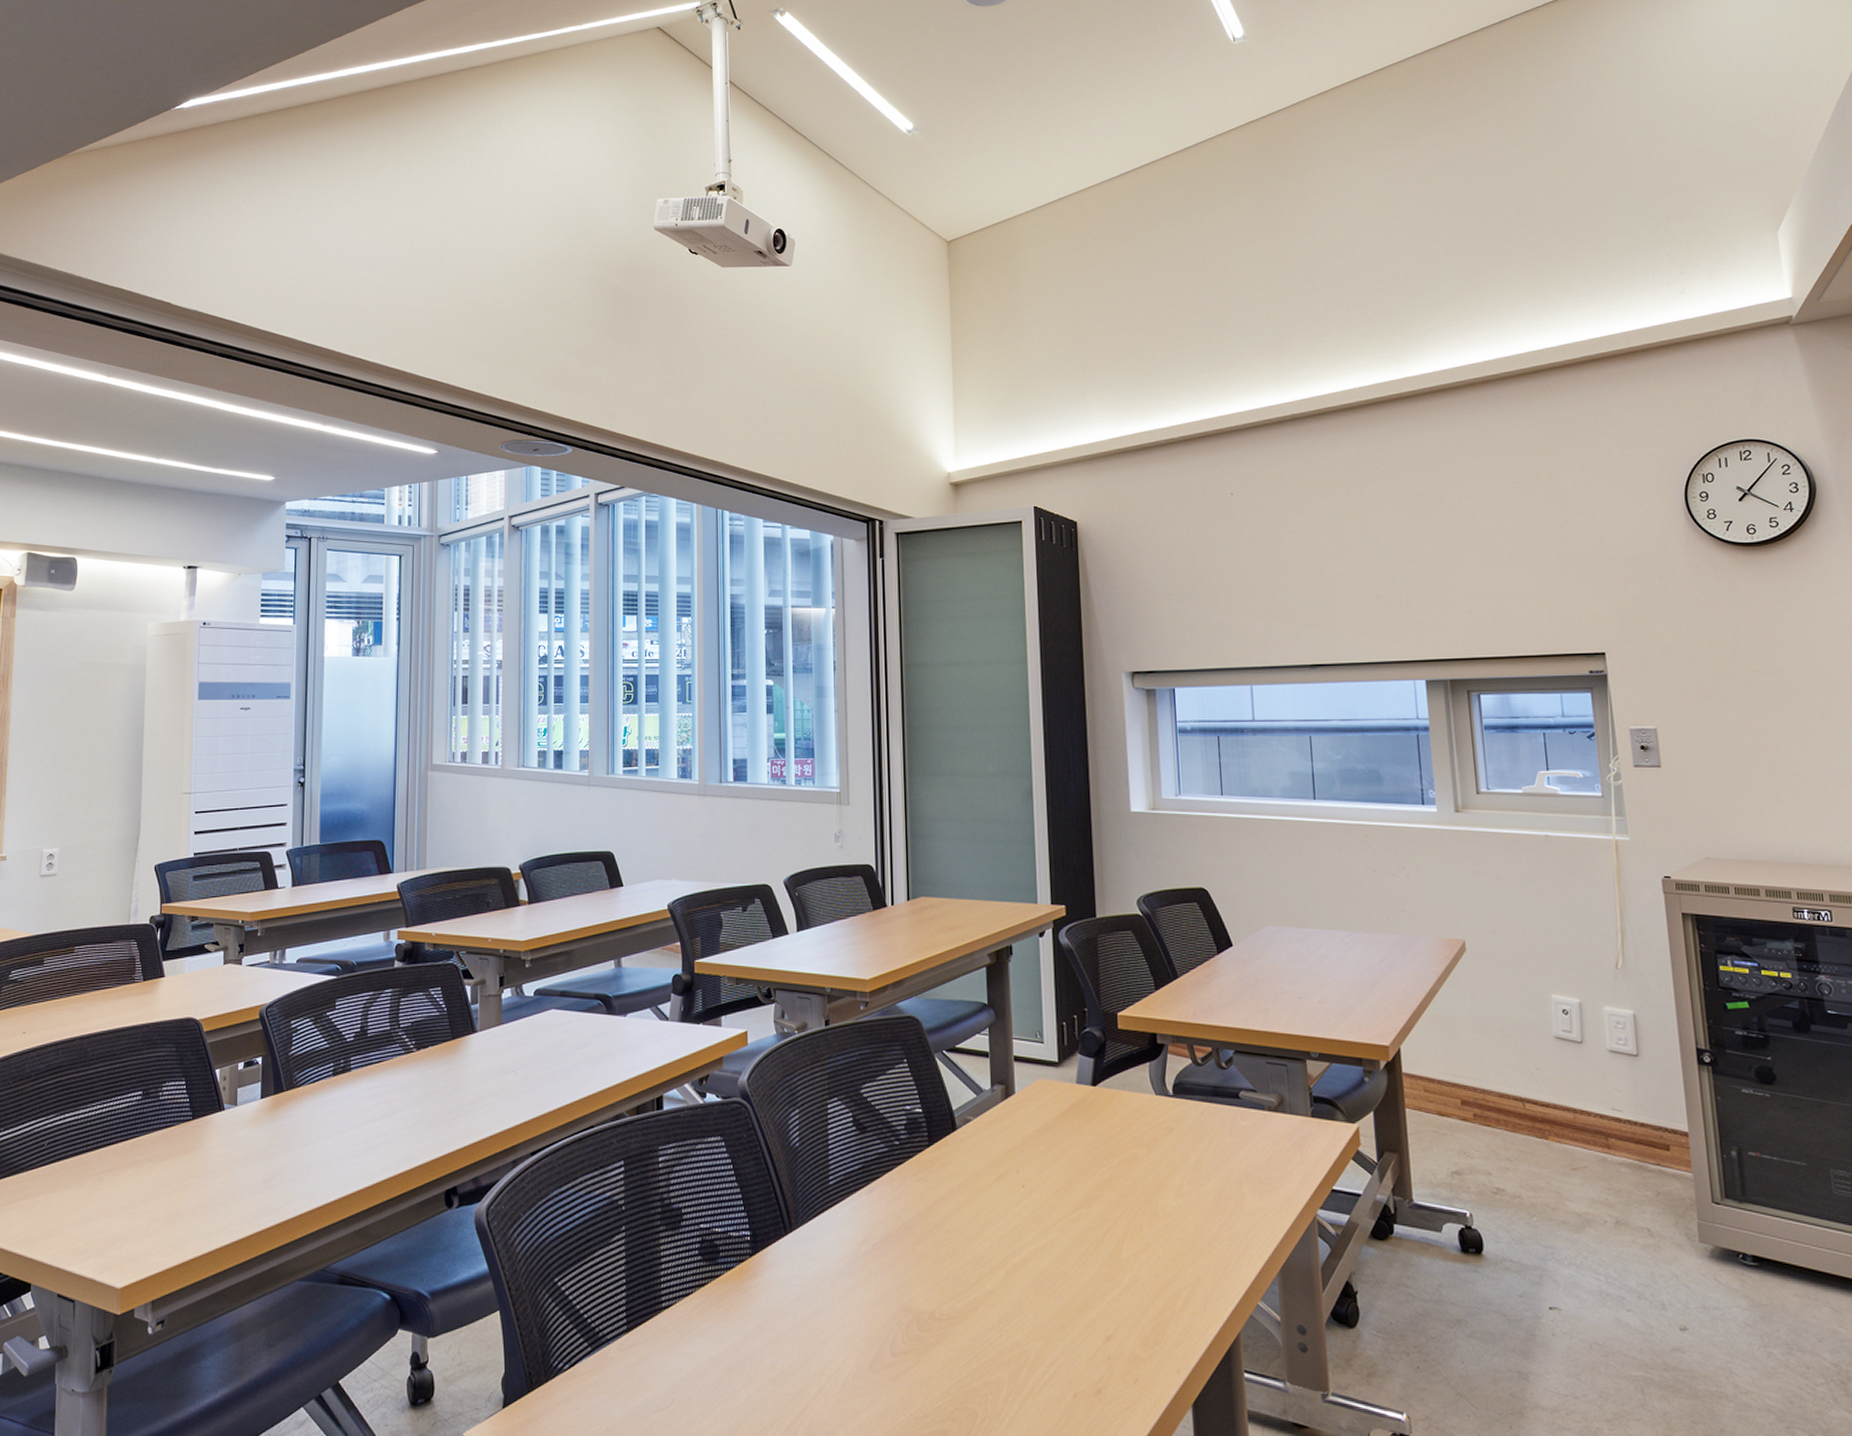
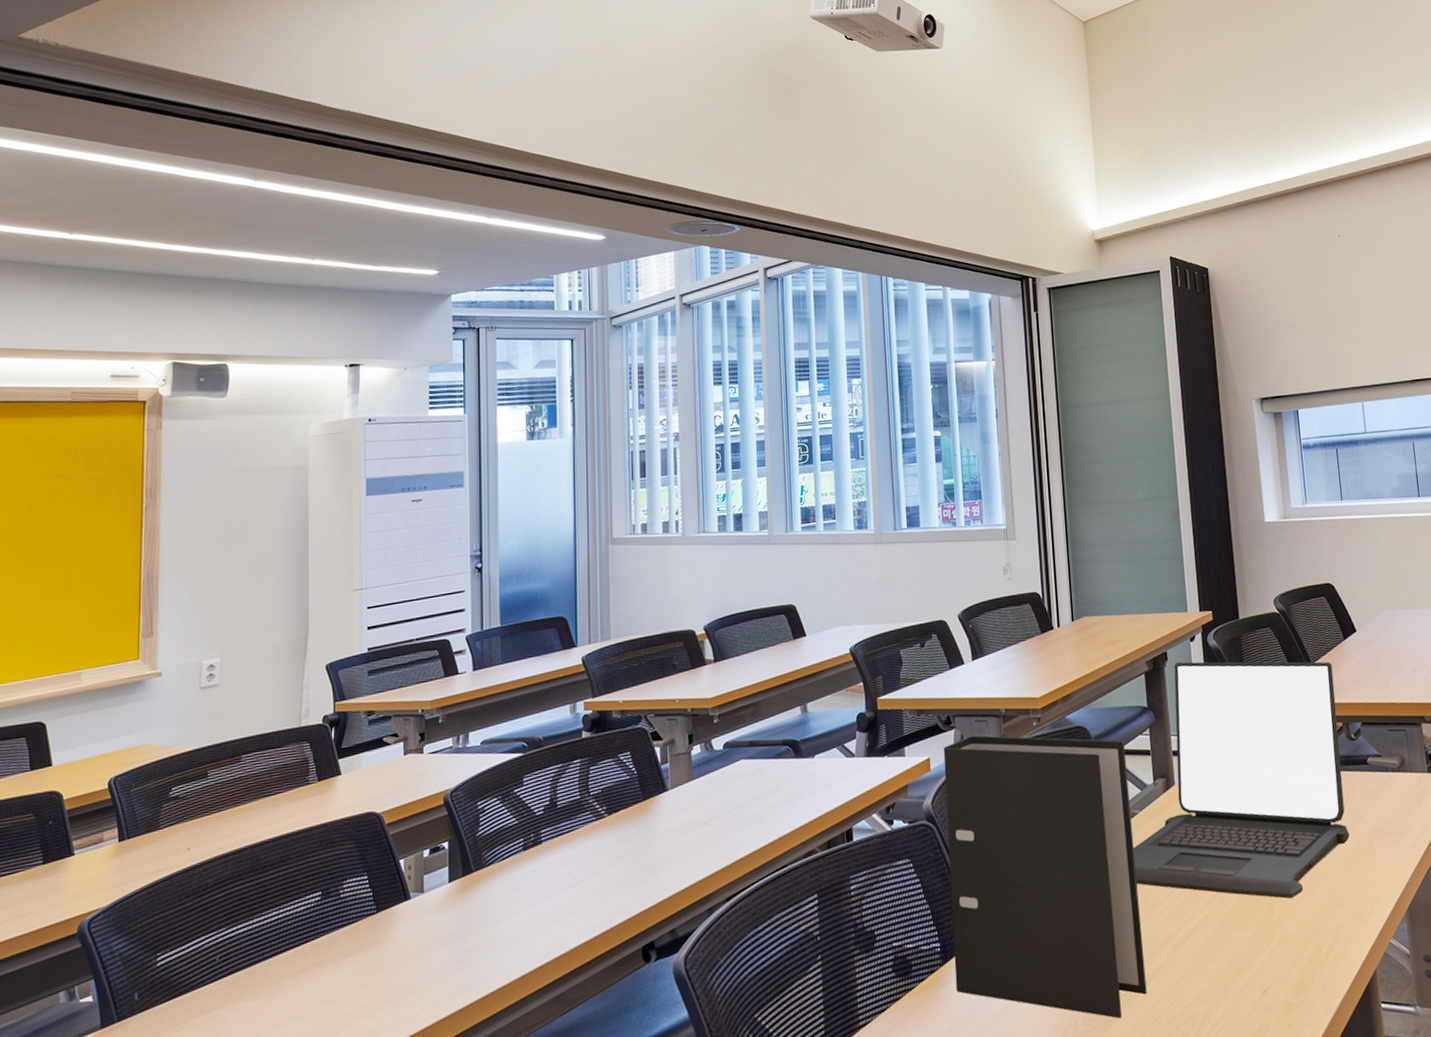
binder: none [762,1013,974,1344] -> present [943,735,1147,1019]
laptop: none [965,959,1215,1239] -> present [1133,661,1350,899]

